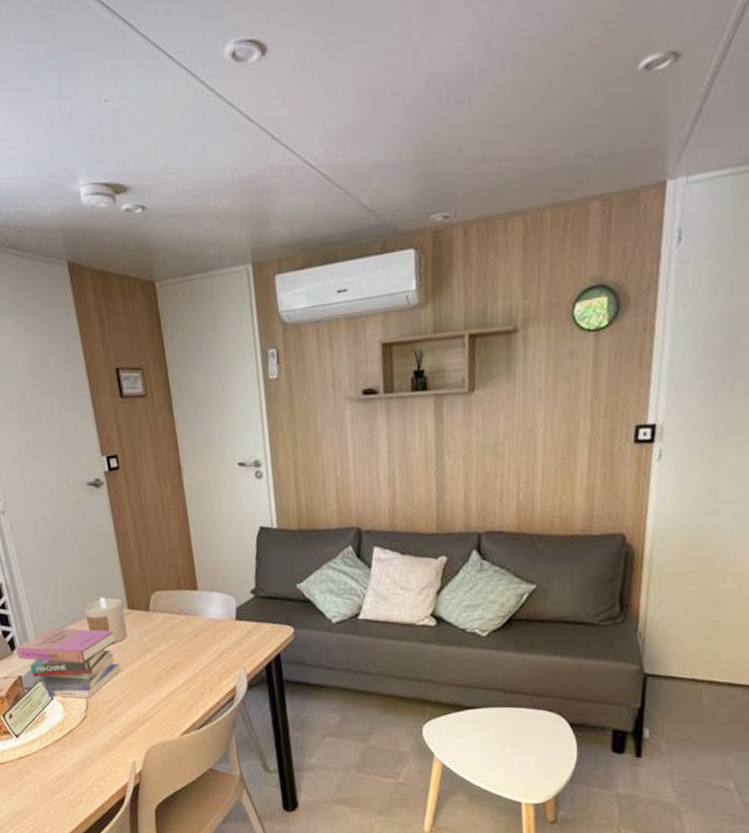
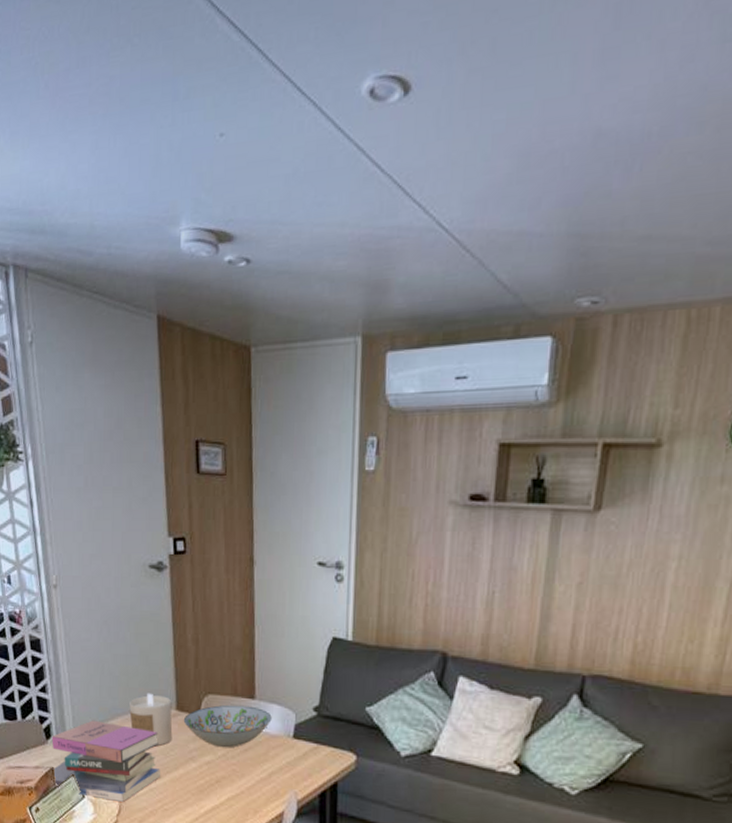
decorative bowl: none [135,596,215,637] -> present [183,704,272,748]

